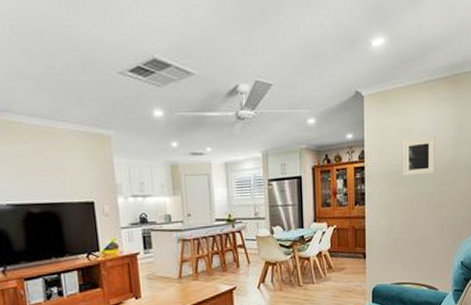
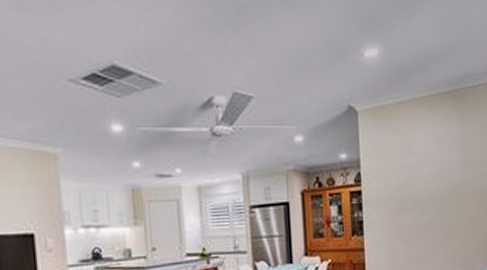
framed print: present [403,136,436,177] -> none [403,157,442,203]

